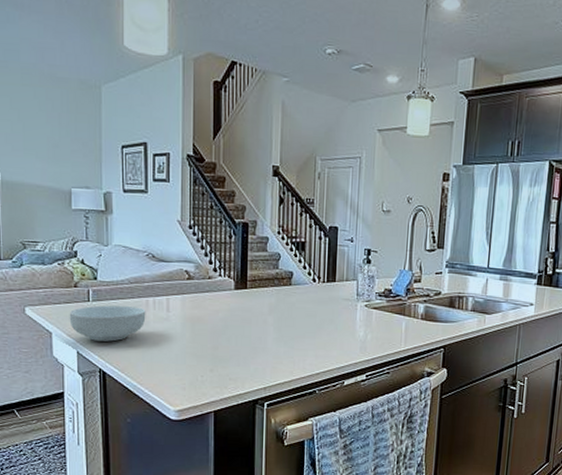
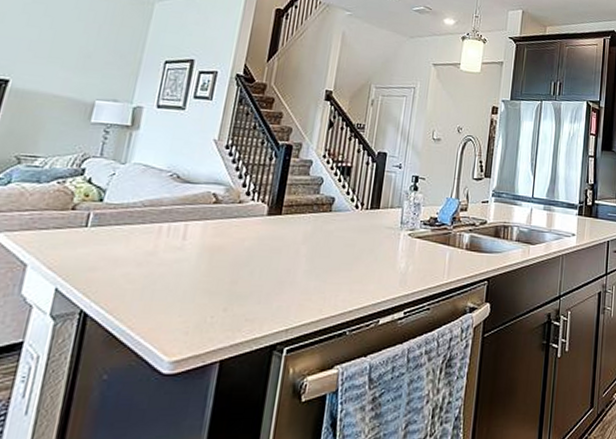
cereal bowl: present [69,305,146,342] -> none [54,231,157,276]

